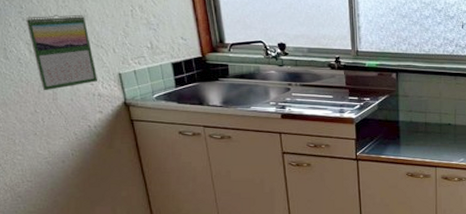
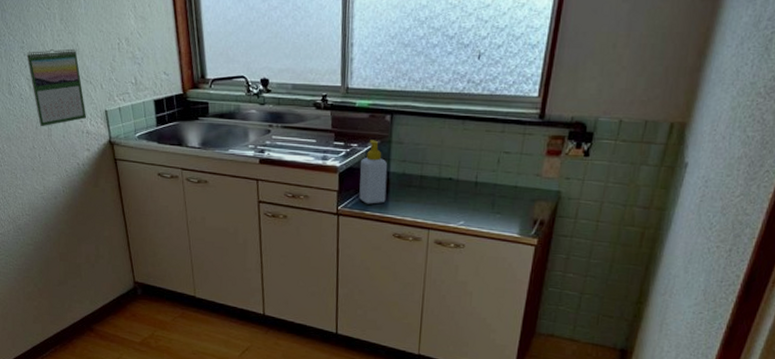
soap bottle: none [373,94,398,149] -> present [359,140,388,204]

